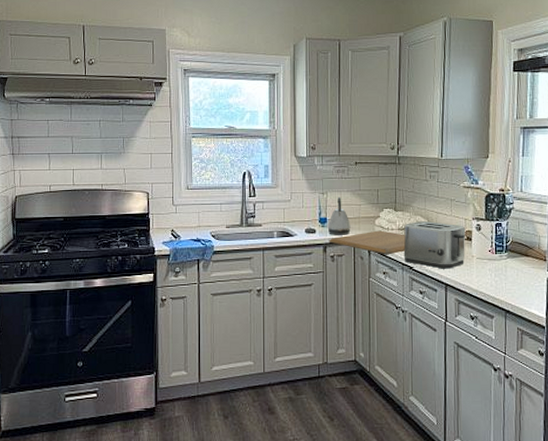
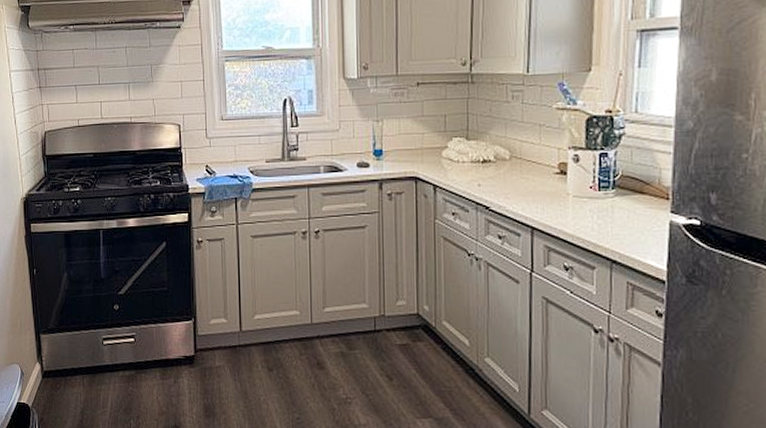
kettle: present [327,196,352,235] -> none [383,124,413,170]
chopping board: present [328,230,406,255] -> none [385,163,480,193]
toaster: present [403,221,466,269] -> none [477,152,559,209]

